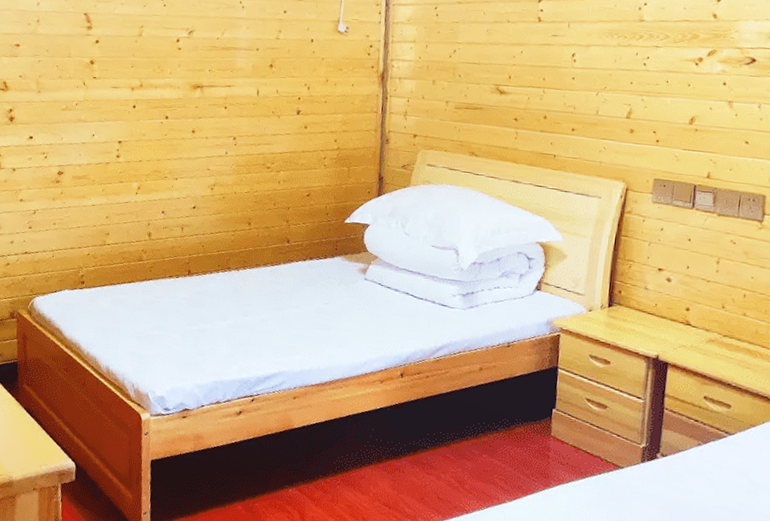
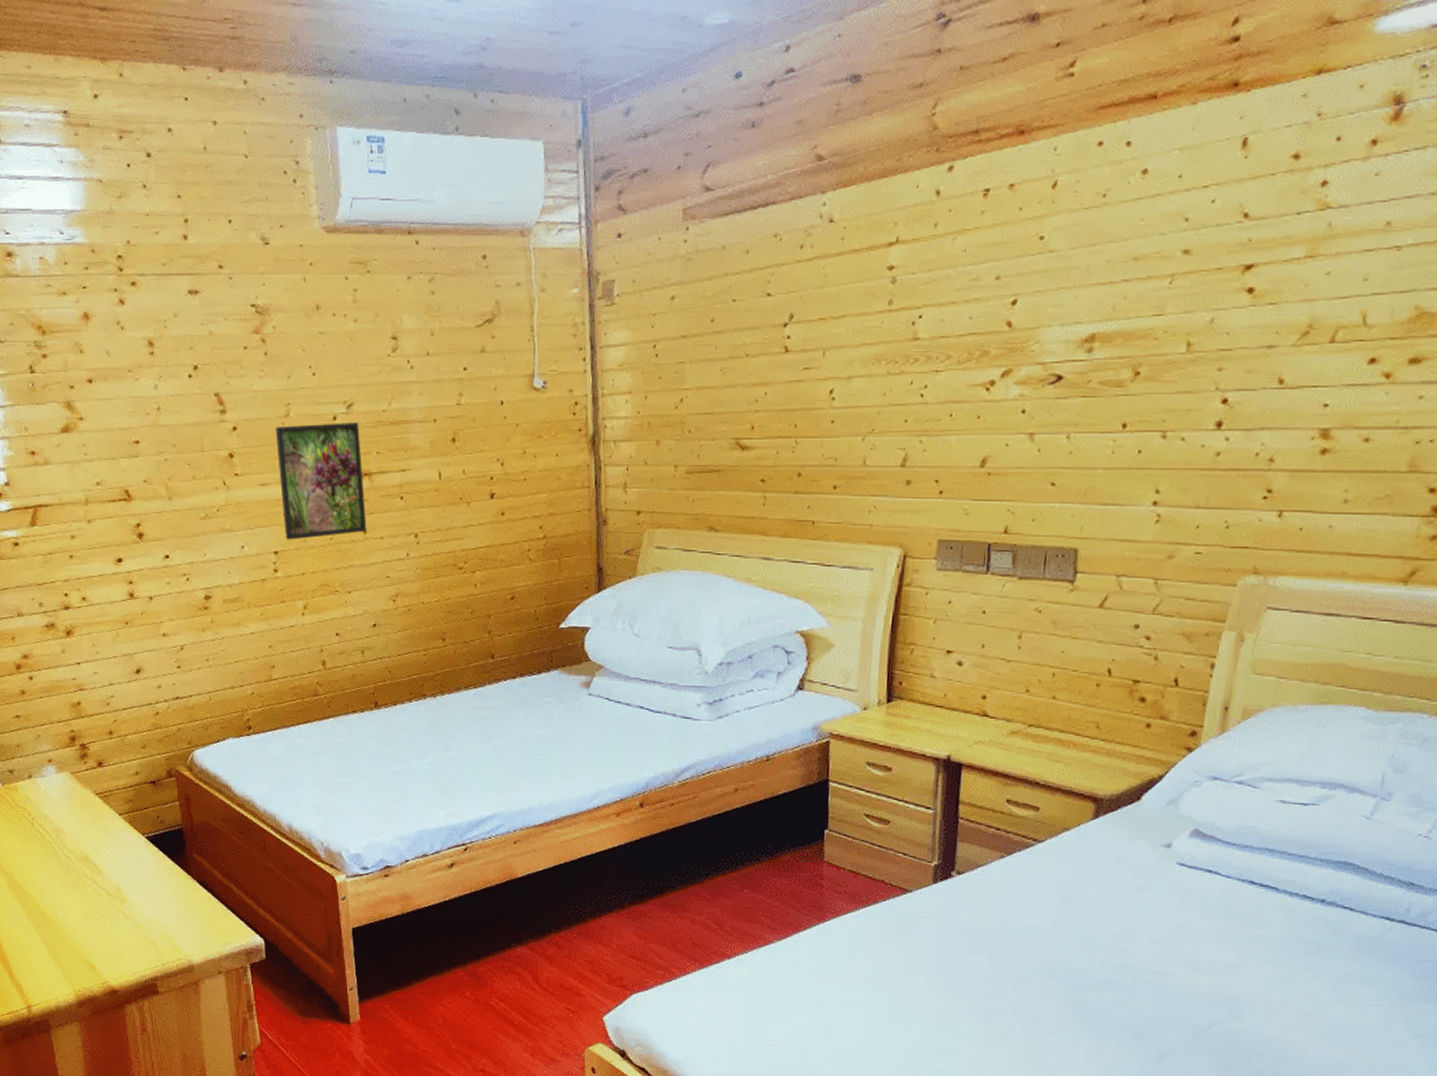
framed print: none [128,43,197,134] -> present [275,423,367,540]

